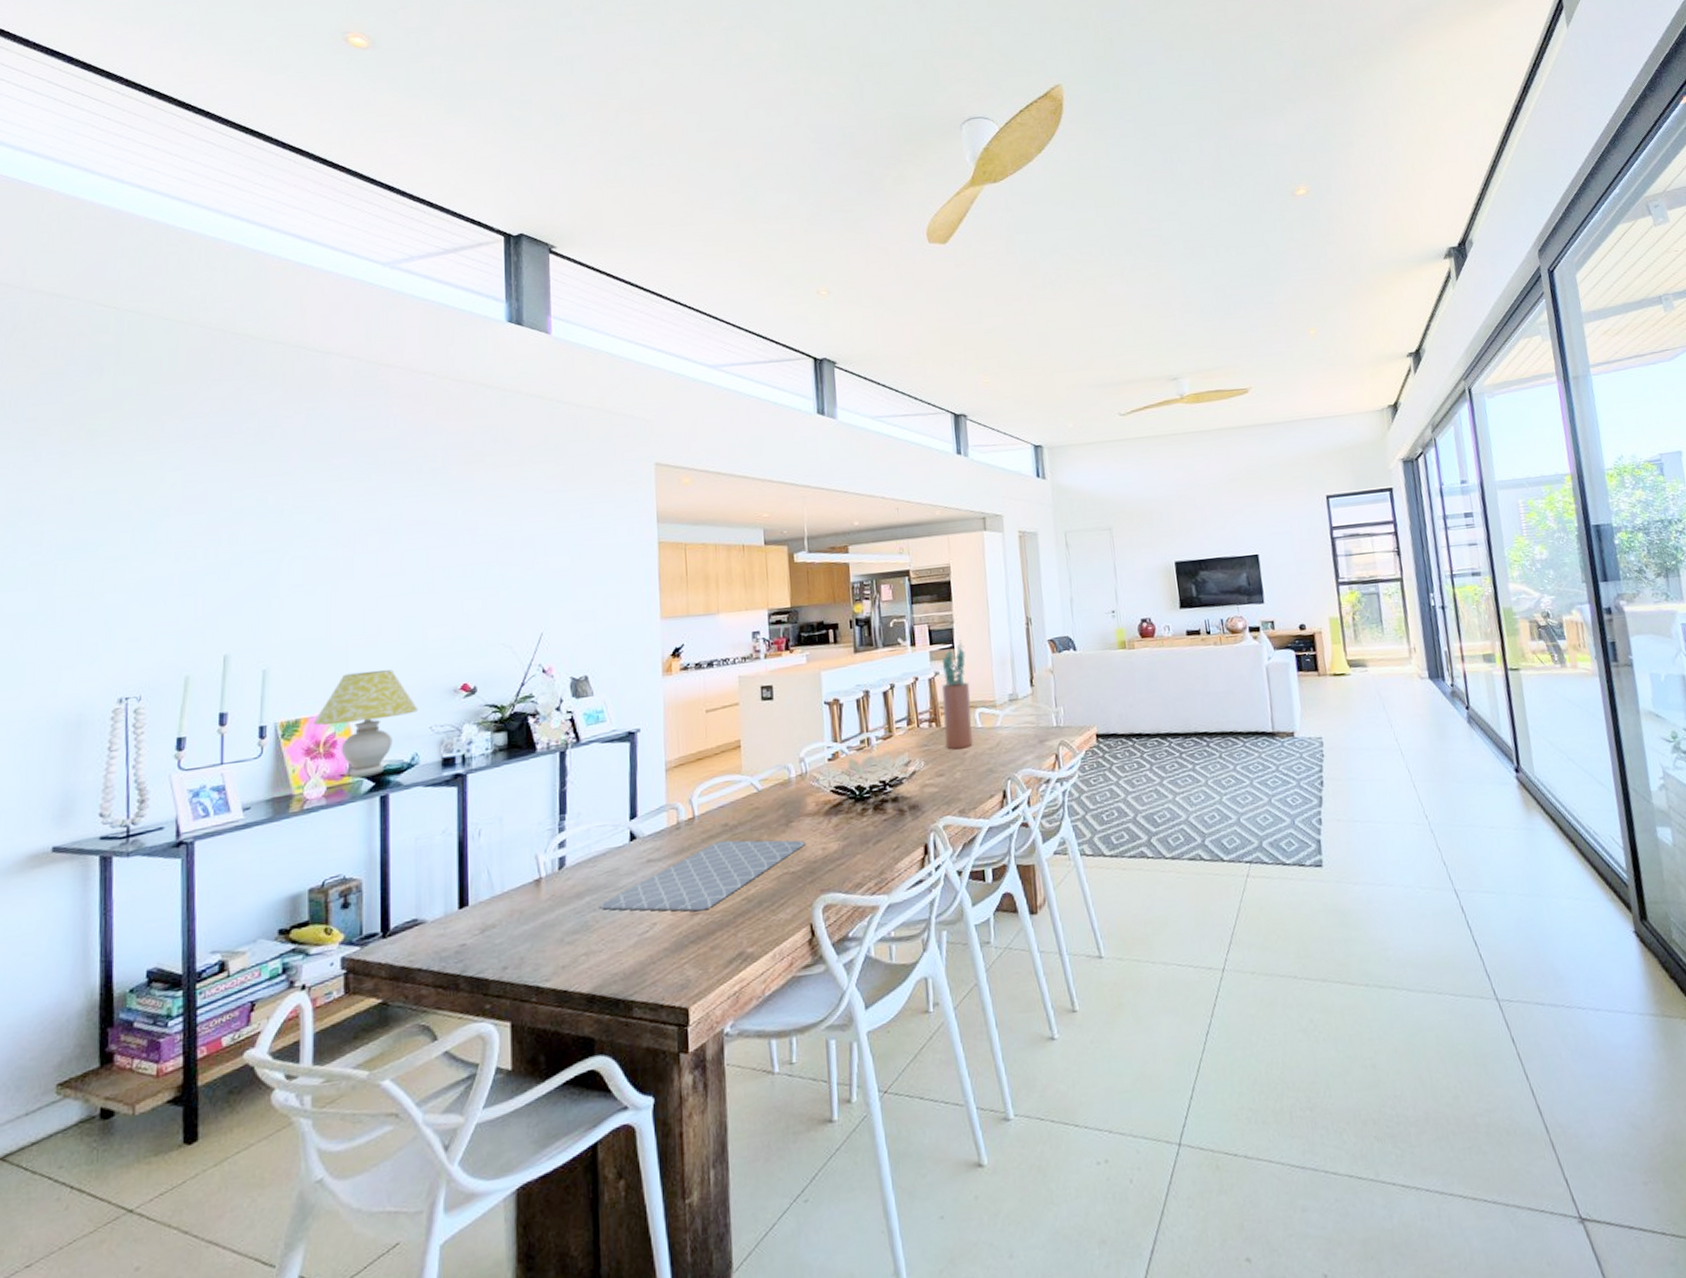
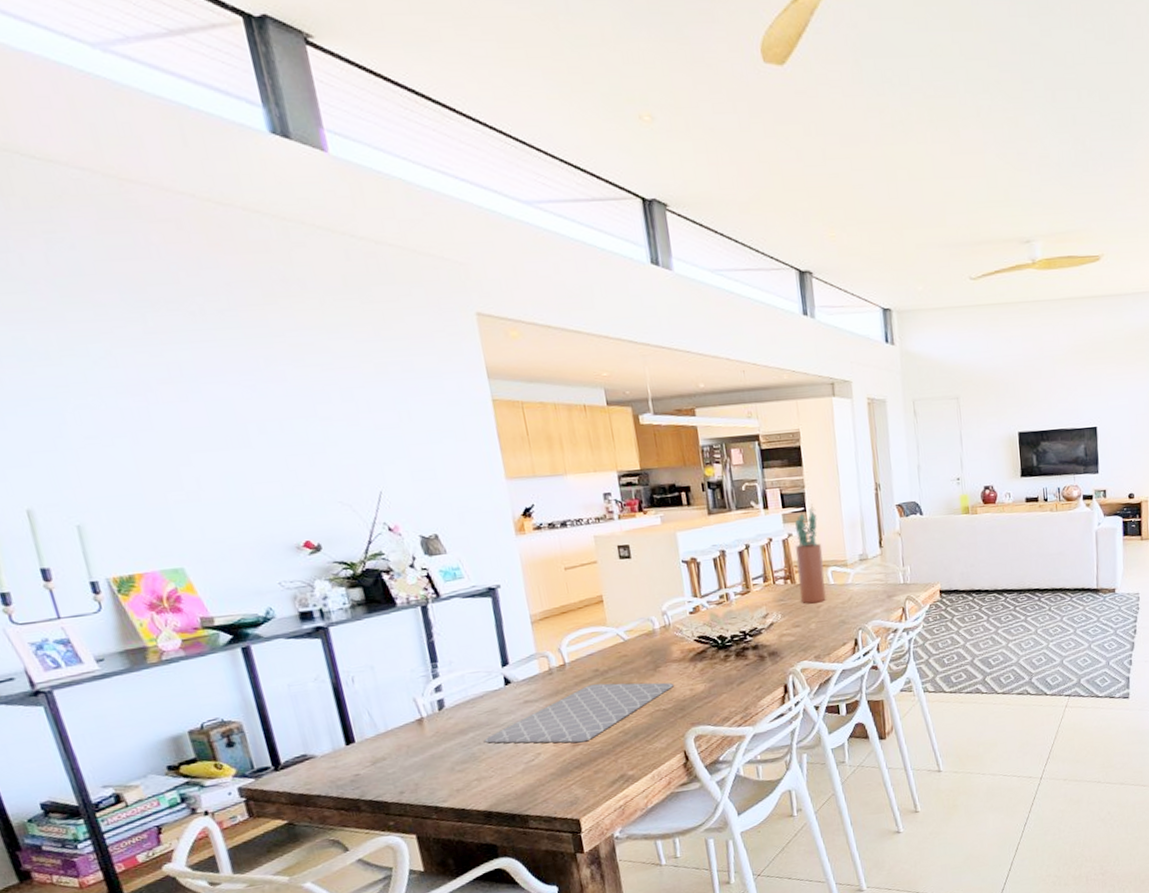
table lamp: present [314,670,419,779] -> none [150,526,263,632]

